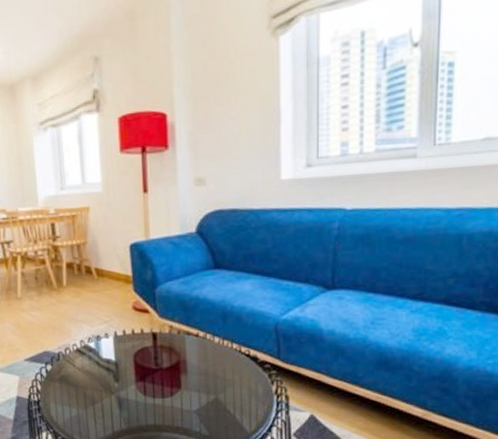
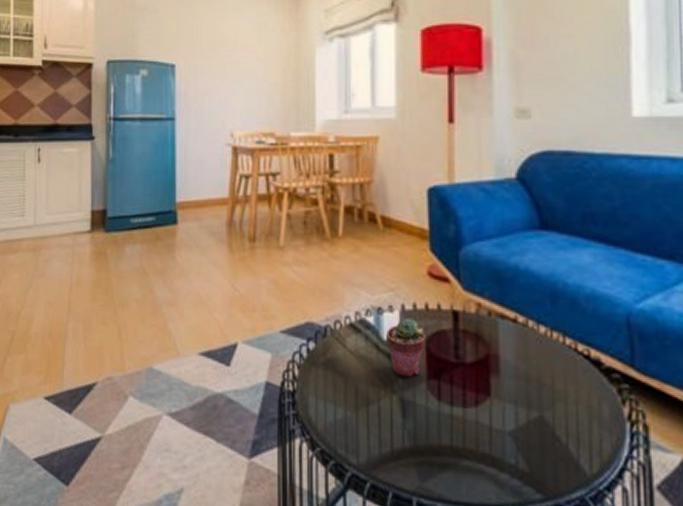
potted succulent: none [104,340,134,382] -> present [386,317,425,377]

